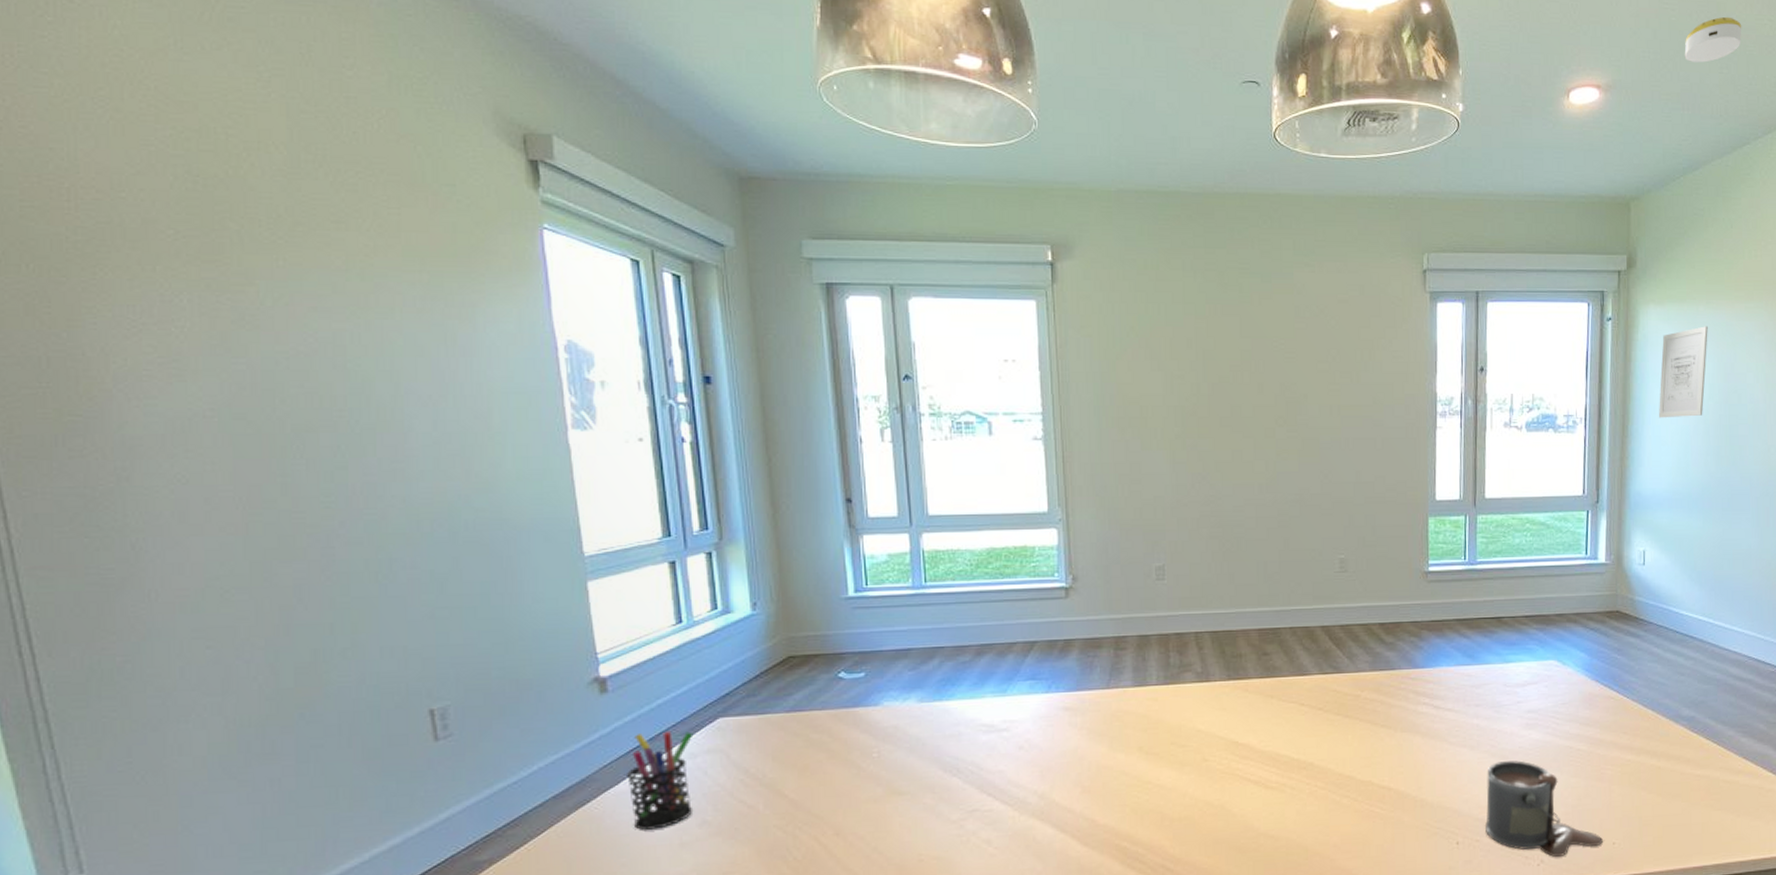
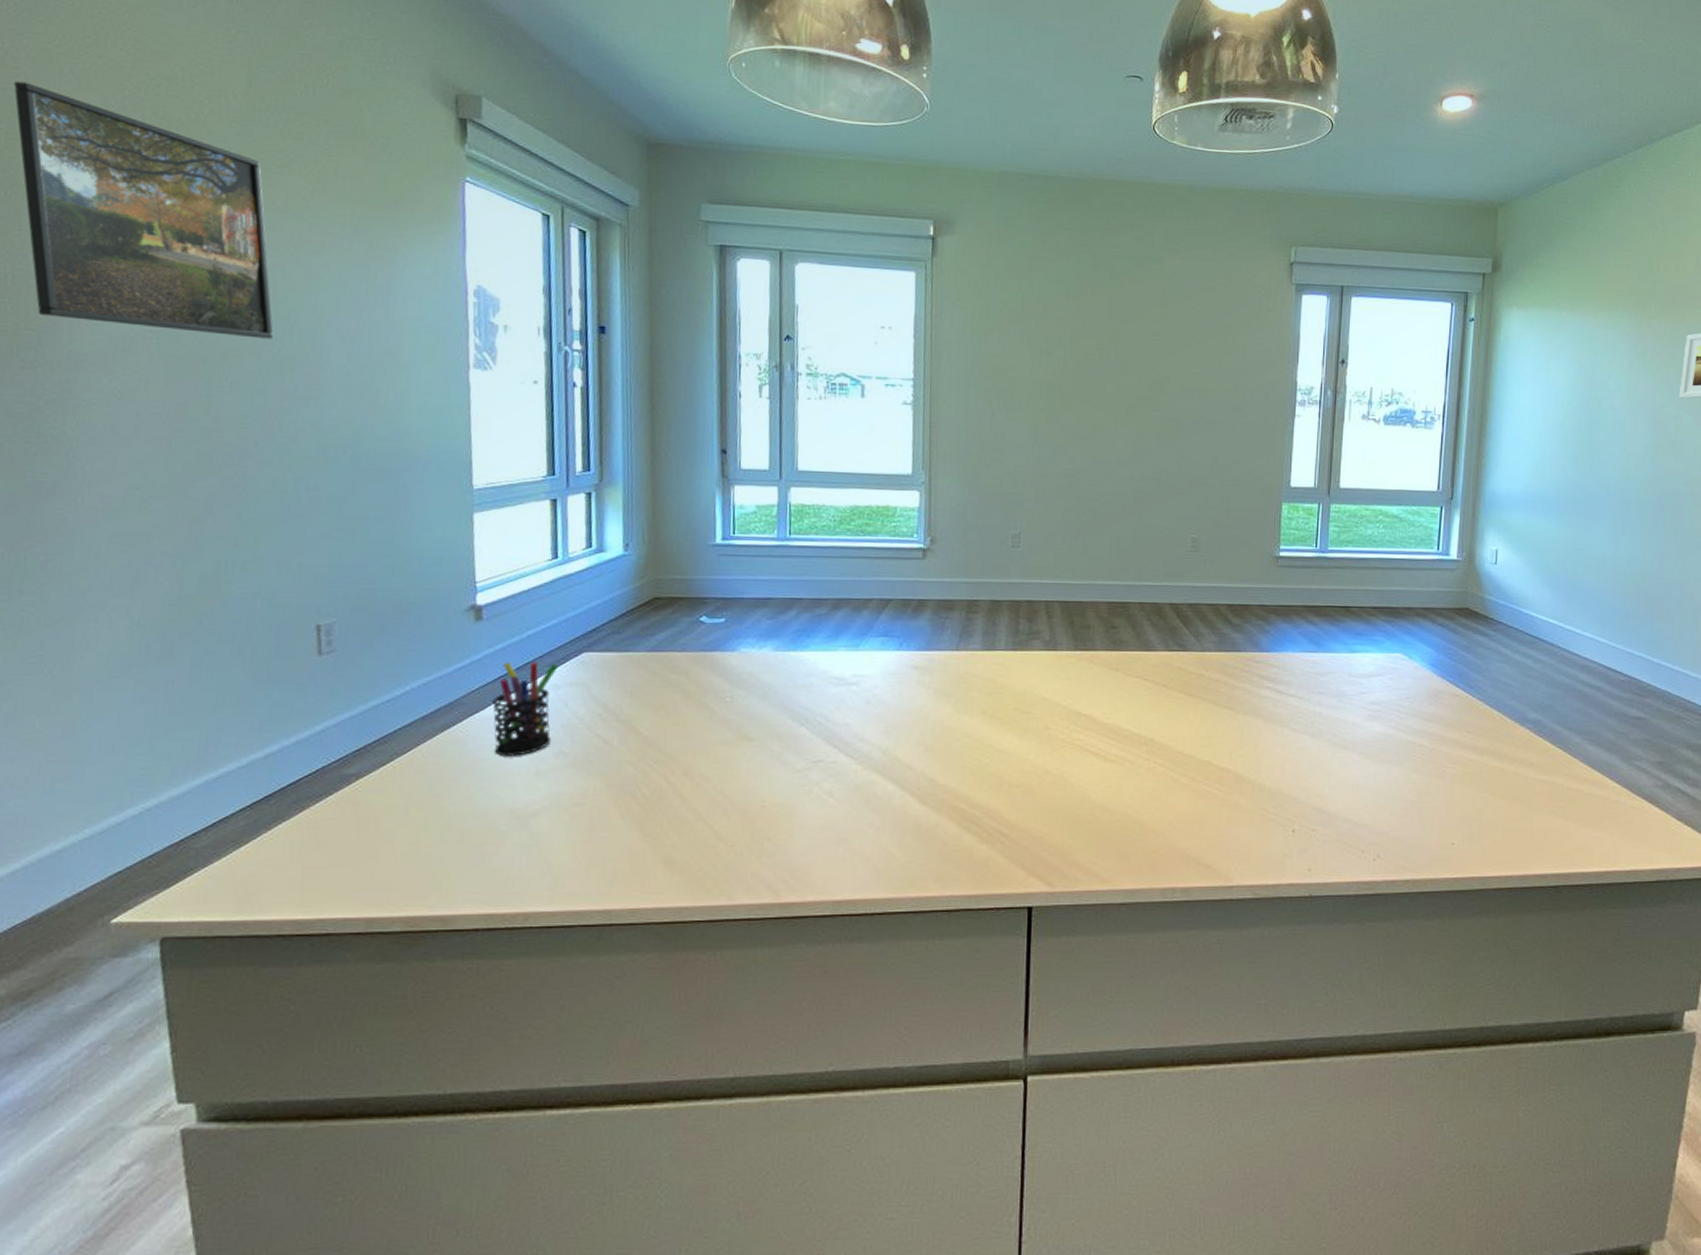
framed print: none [22,142,348,411] -> present [14,81,273,339]
paint can: present [1484,760,1603,857] -> none [1321,751,1441,853]
wall art: present [1658,326,1708,418] -> none [1517,332,1570,420]
smoke detector: present [1684,16,1742,63] -> none [1558,34,1617,78]

